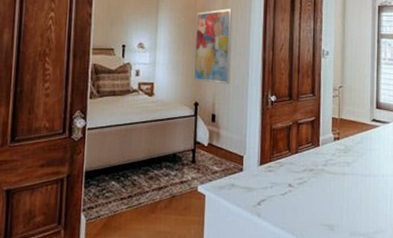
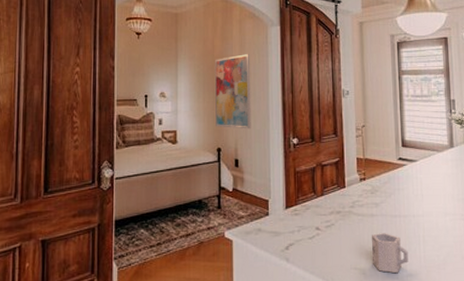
cup: none [341,191,375,231] -> present [371,233,408,274]

